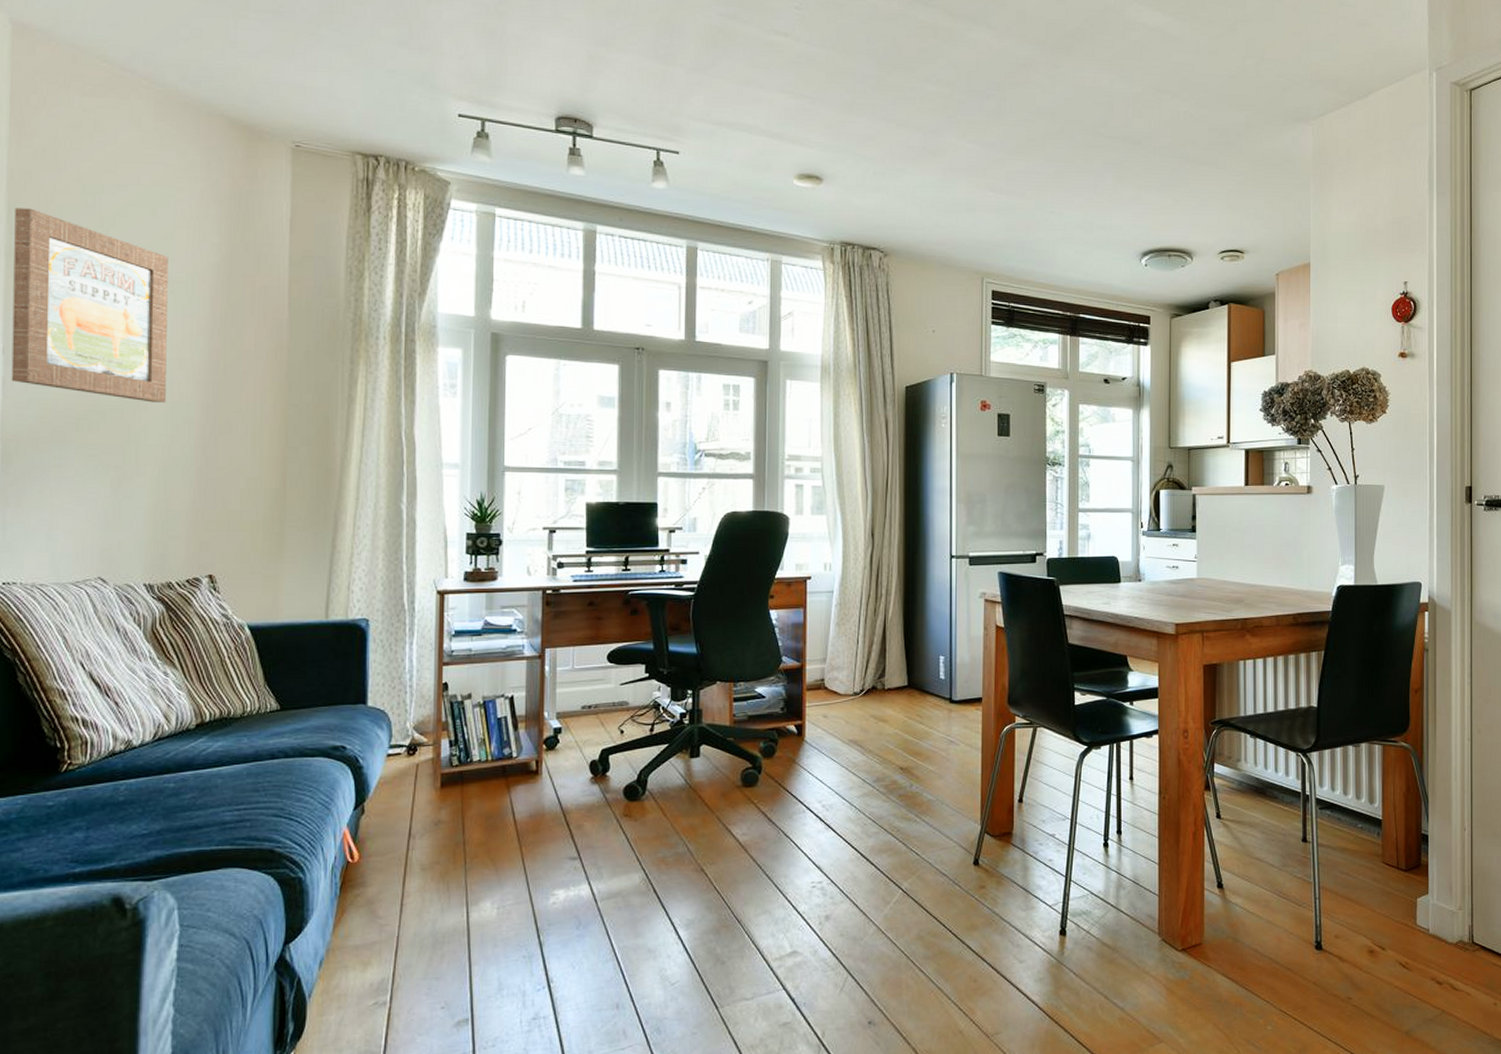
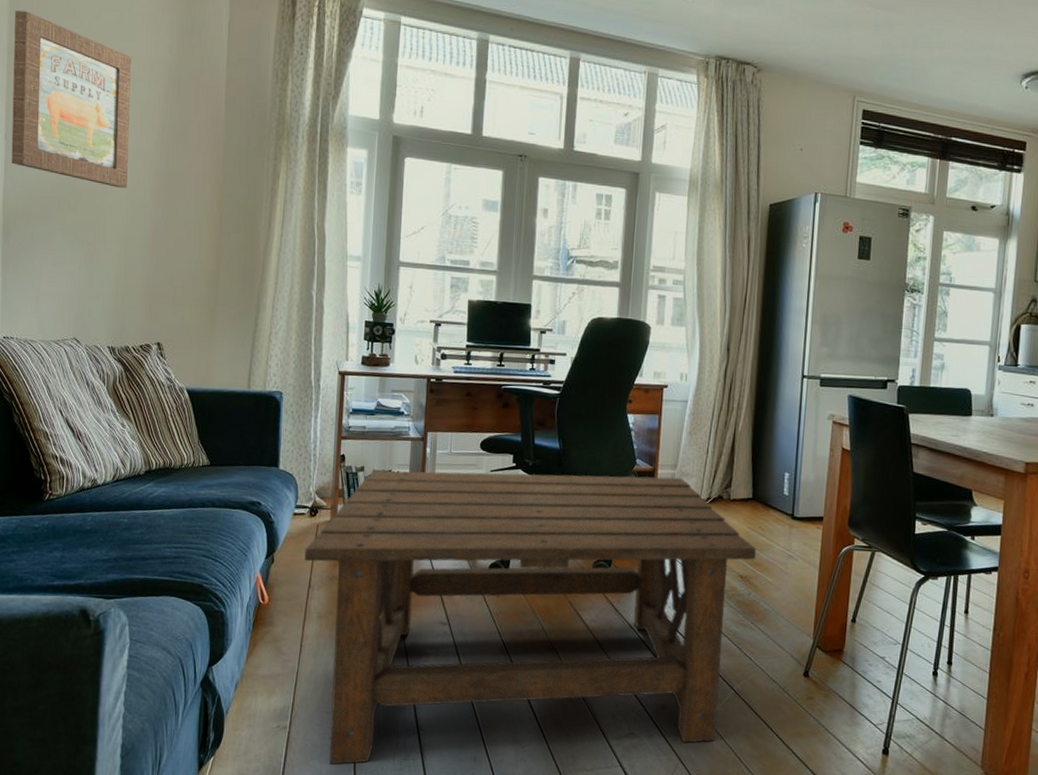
coffee table: none [402,671,916,1038] -> present [304,470,757,765]

